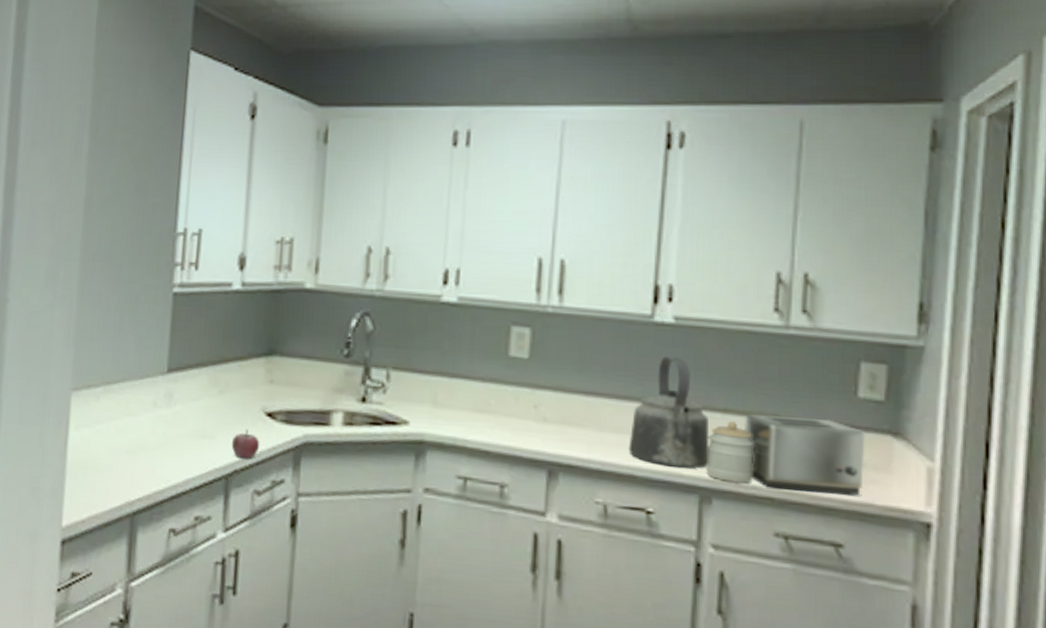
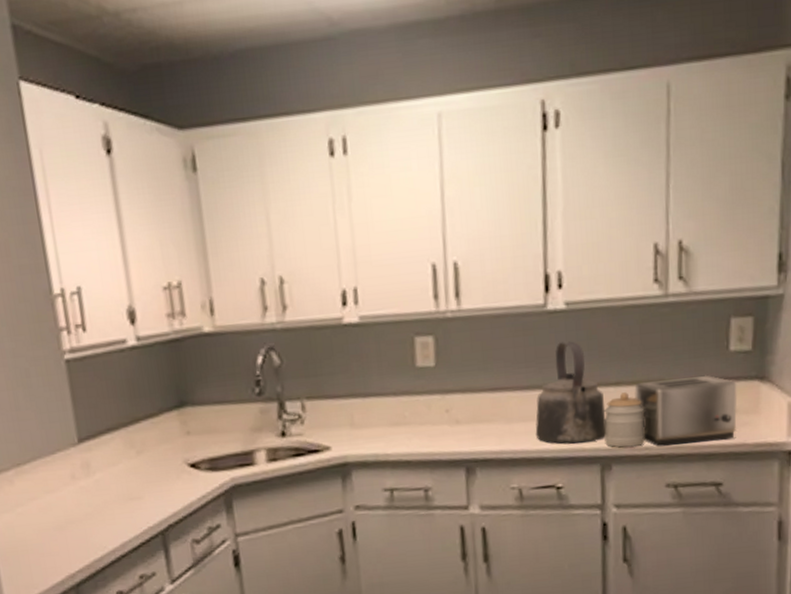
fruit: present [231,429,260,459] -> none [160,483,190,513]

